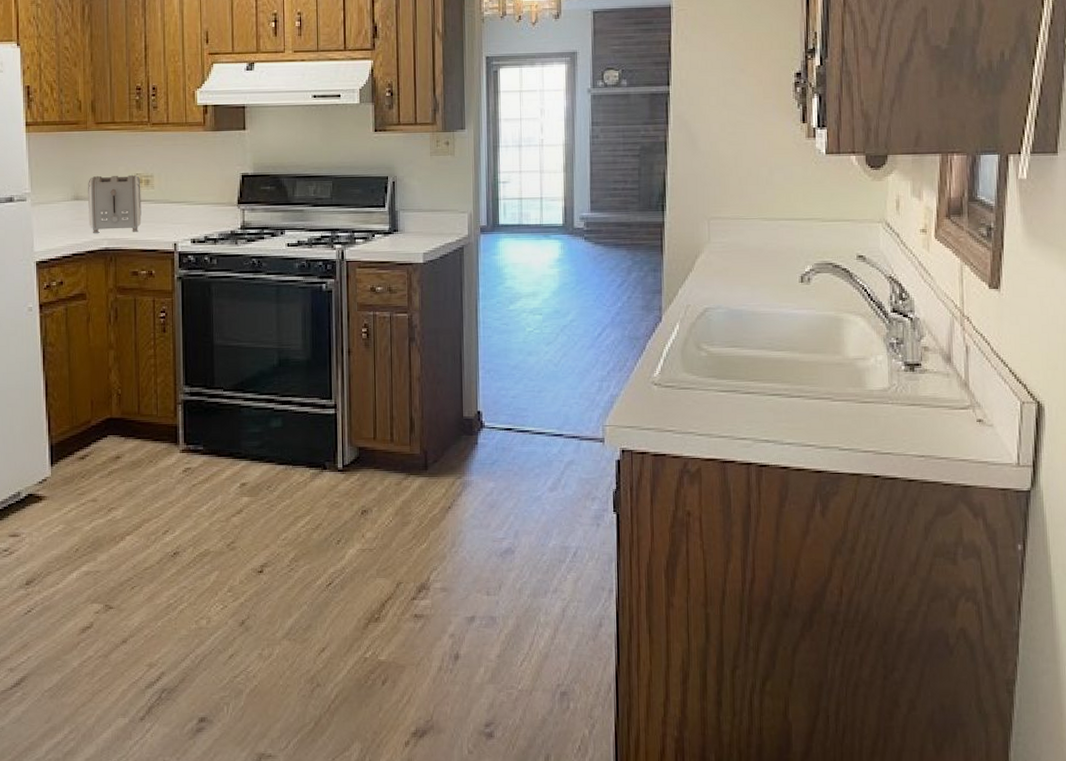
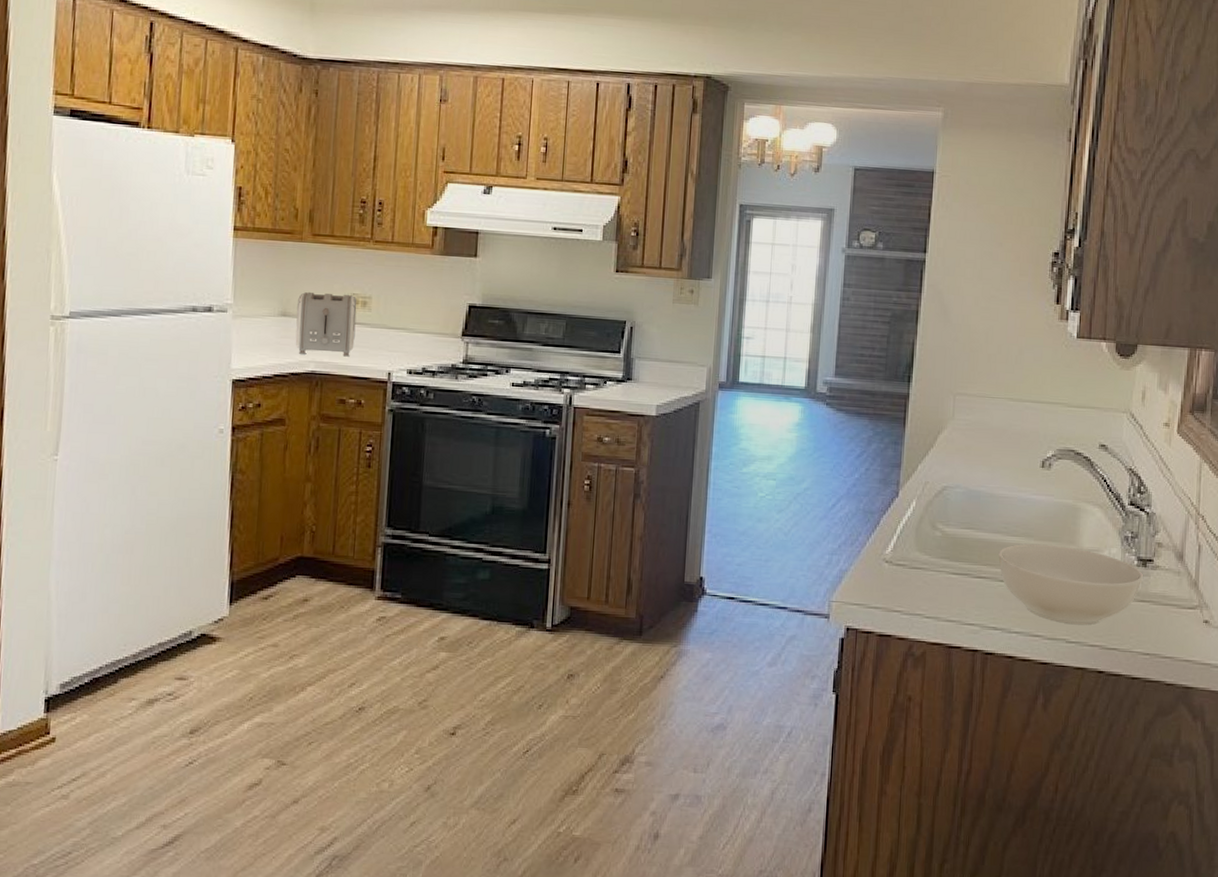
bowl: none [765,356,913,433] -> present [998,543,1144,625]

